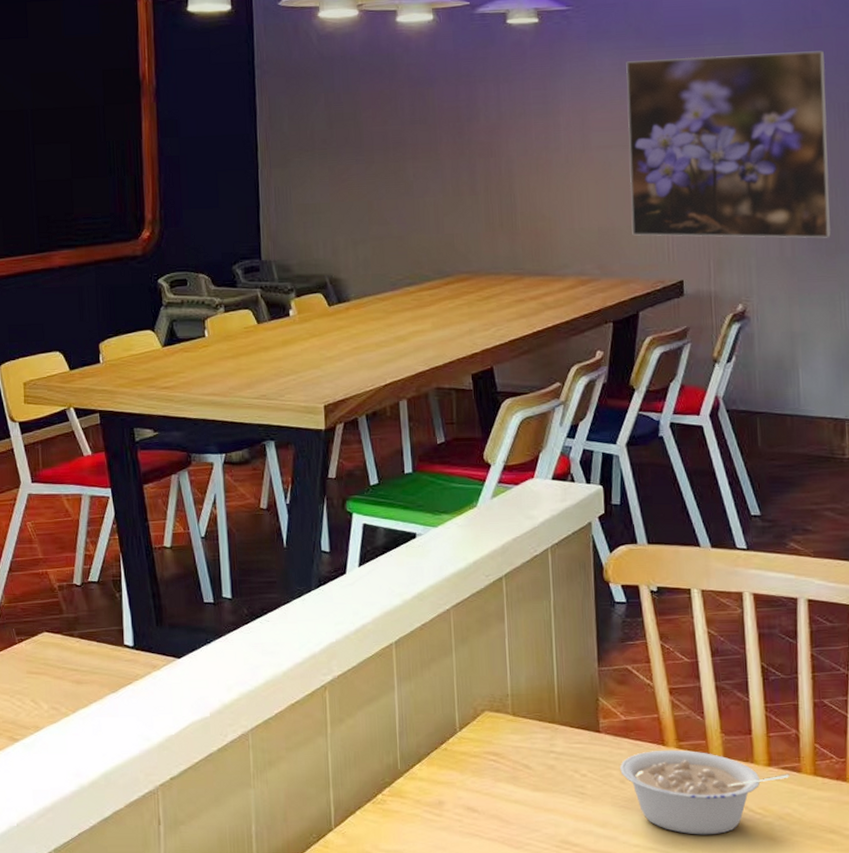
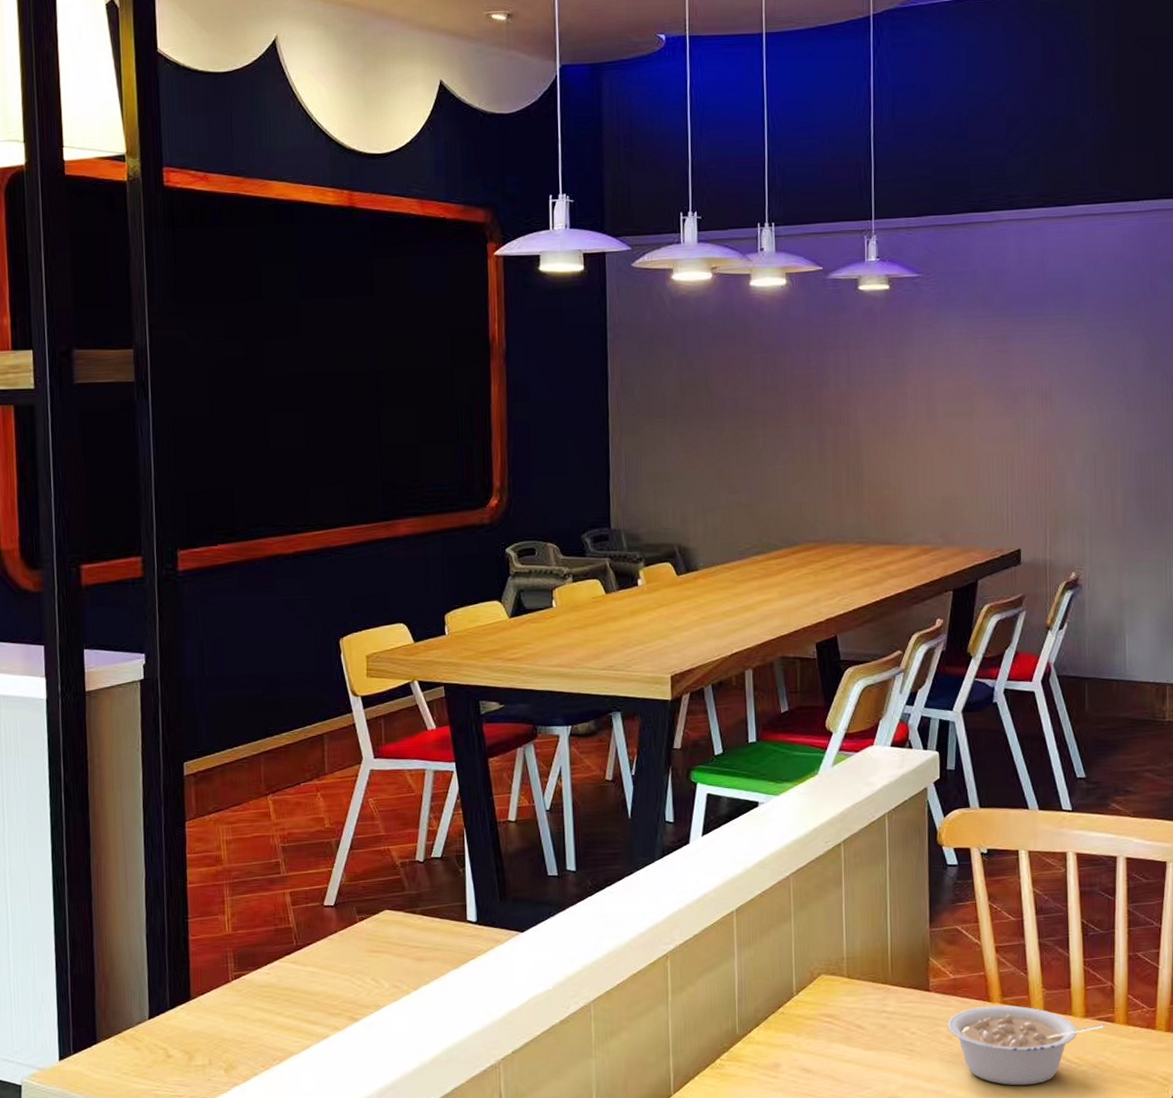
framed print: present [625,50,832,238] -> none [972,322,1161,508]

